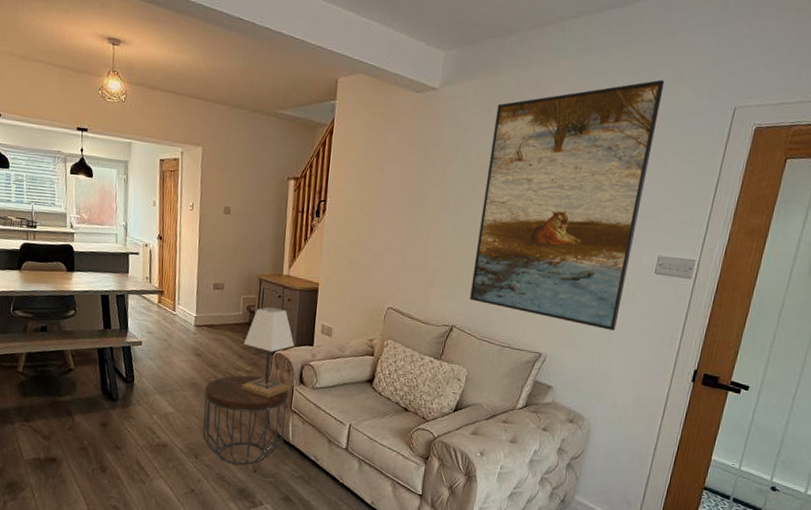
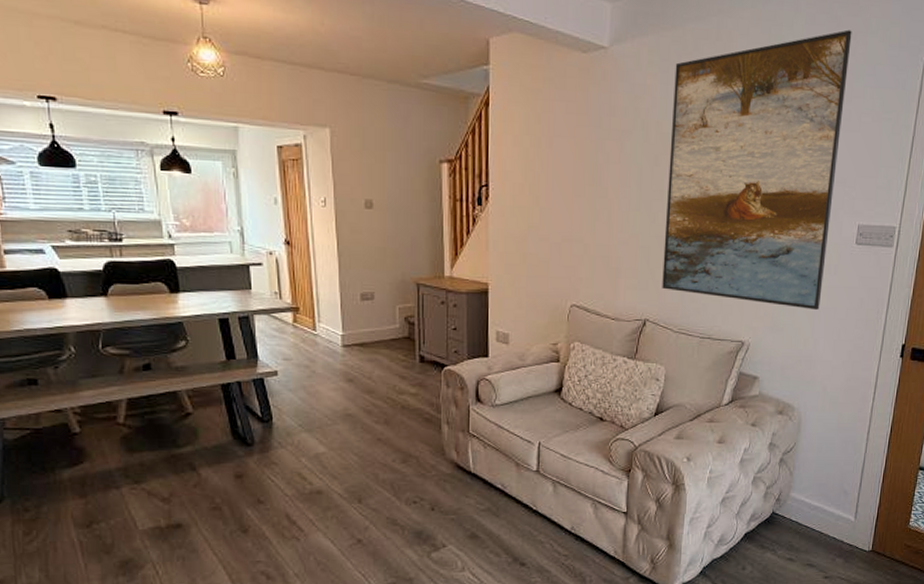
side table: present [202,375,289,466] -> none [362,399,464,505]
lamp: present [241,307,295,398] -> none [404,316,466,423]

